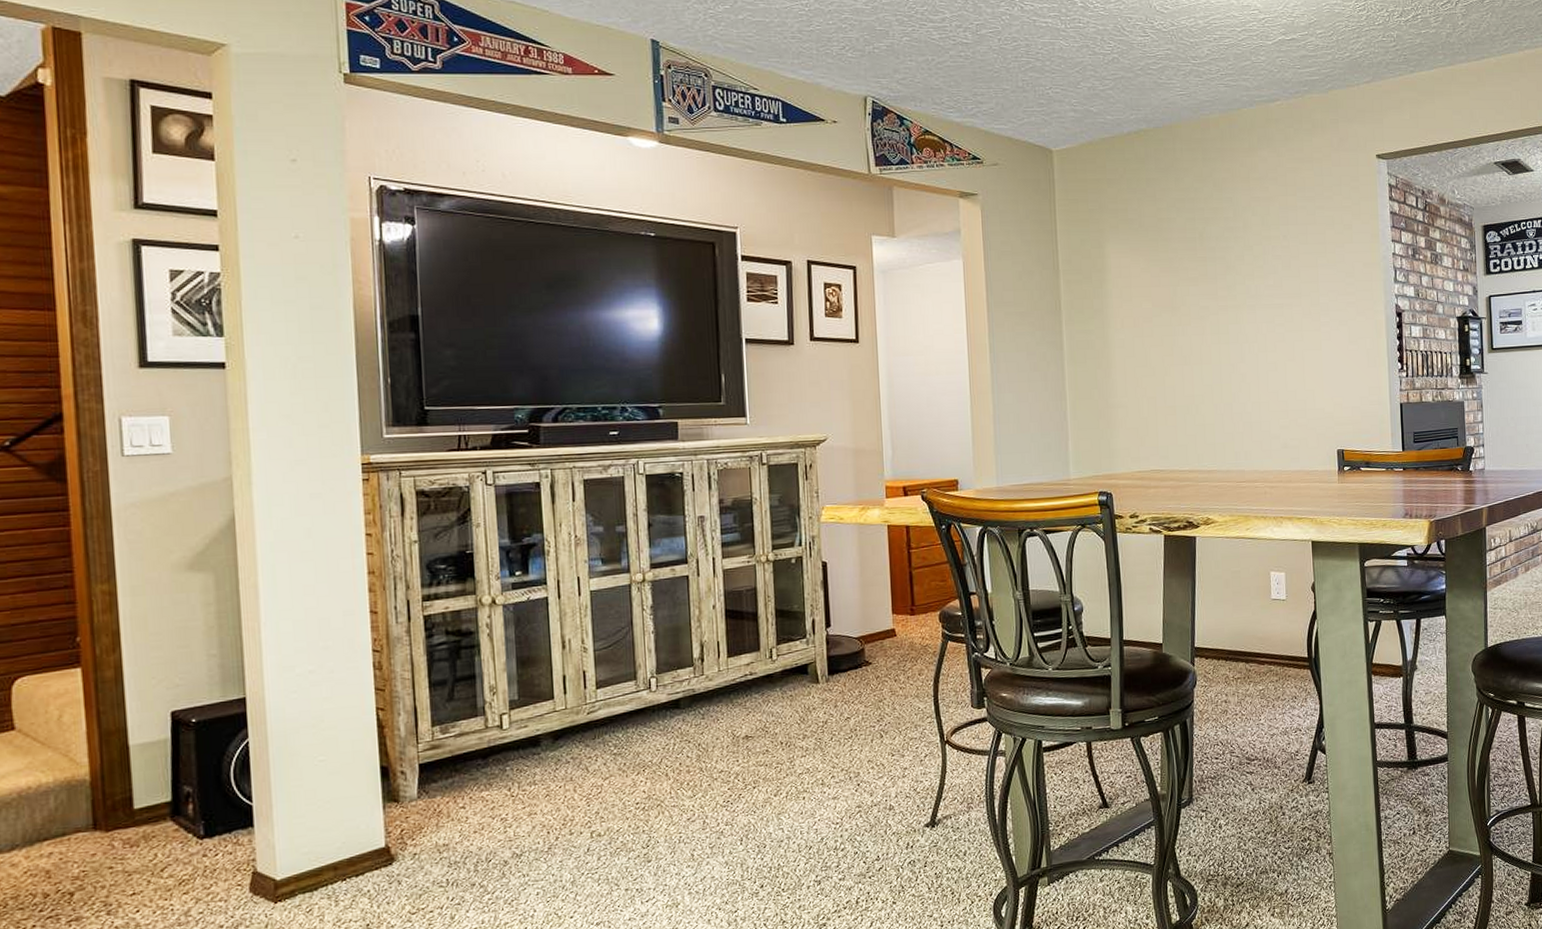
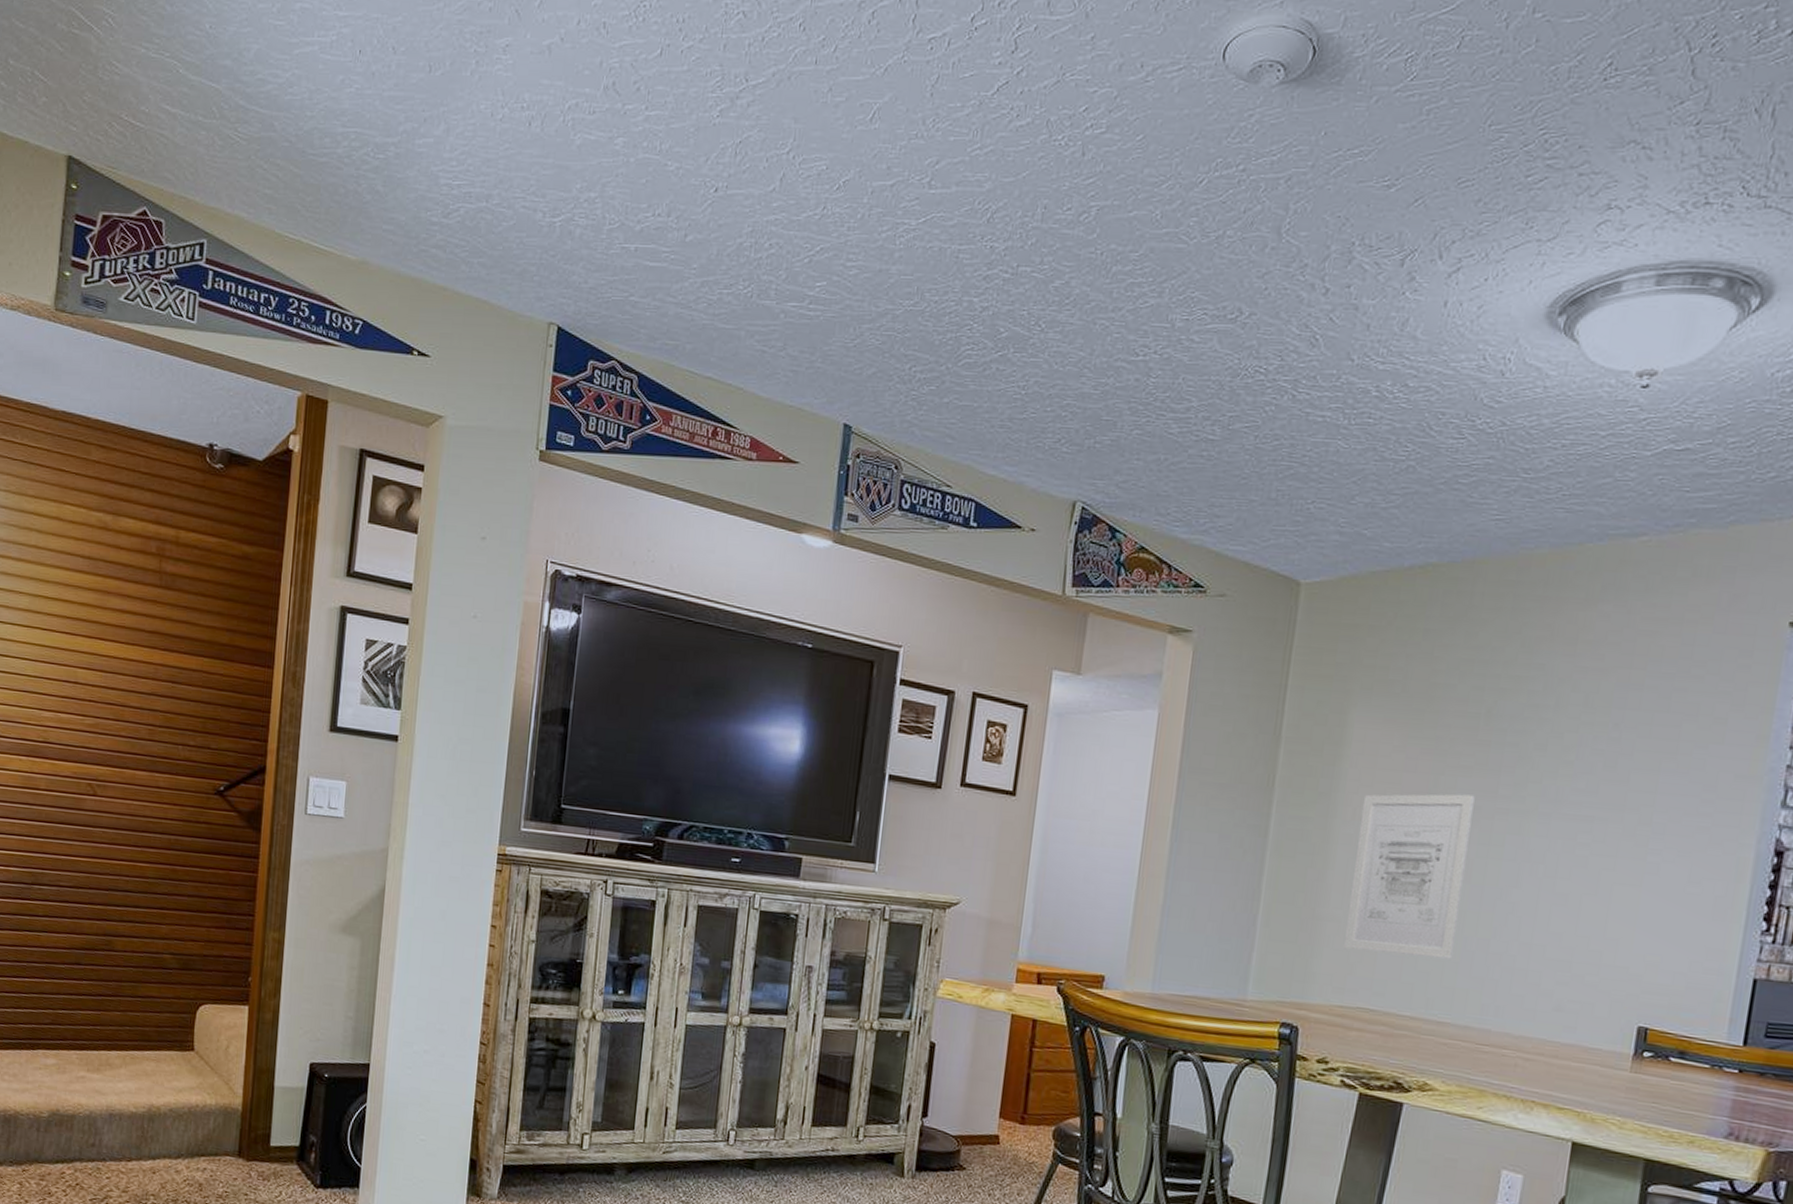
wall art: none [1127,298,1210,426] -> present [1344,794,1475,959]

